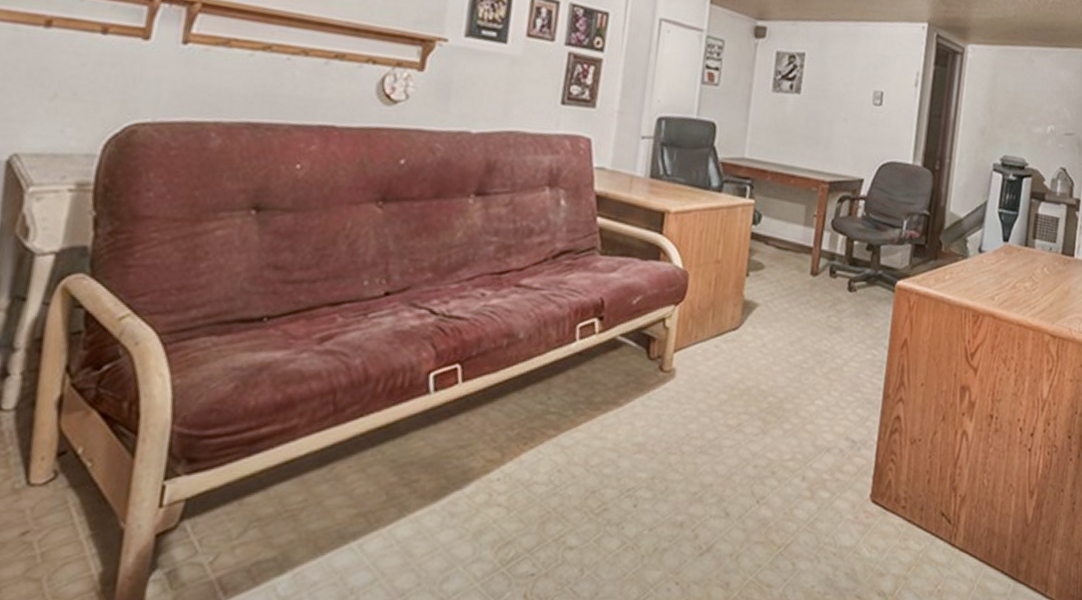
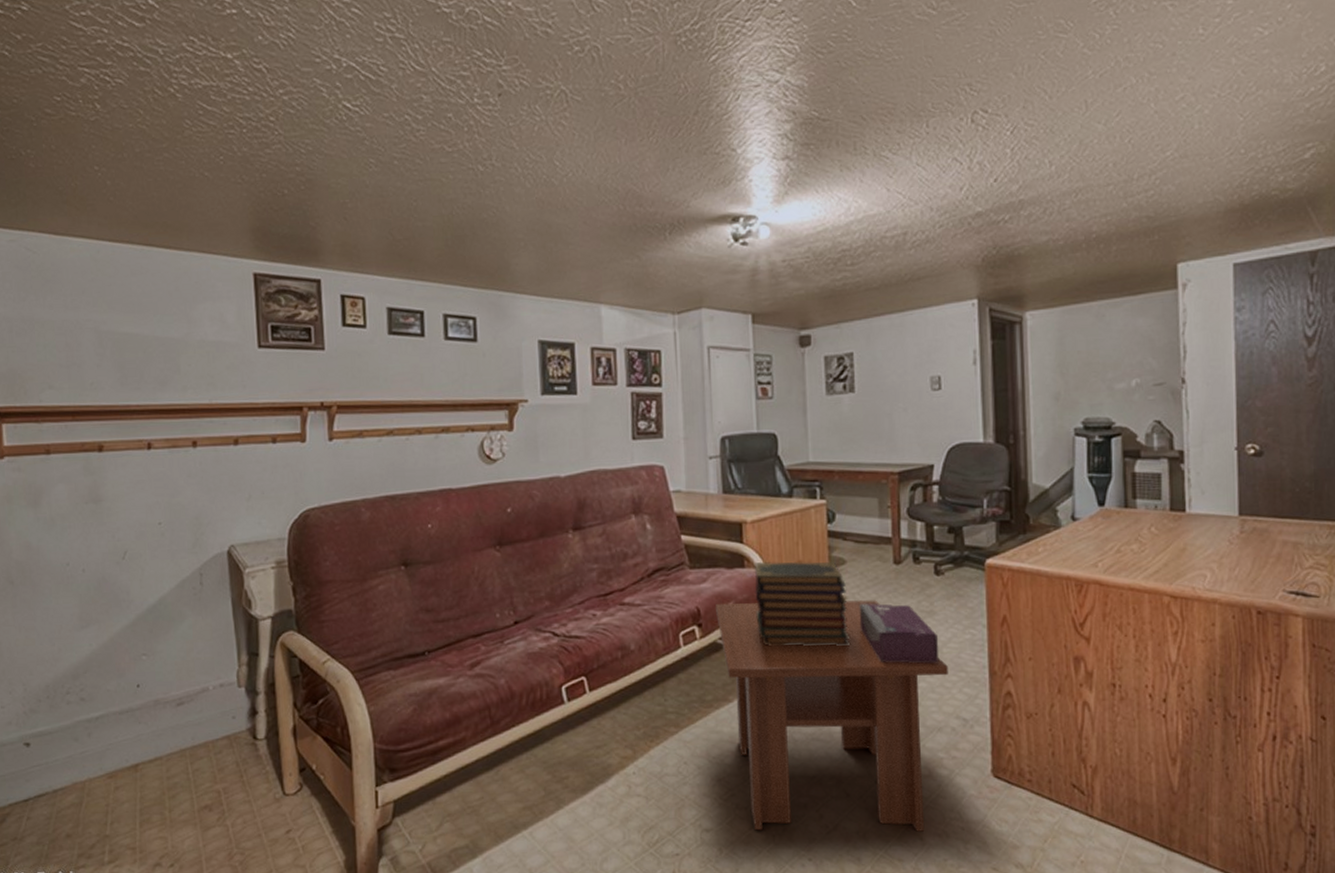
coffee table: none [621,296,846,556] -> present [716,600,948,832]
book stack: none [662,256,761,355] -> present [755,561,850,646]
tissue box: none [767,312,842,381] -> present [859,603,939,664]

